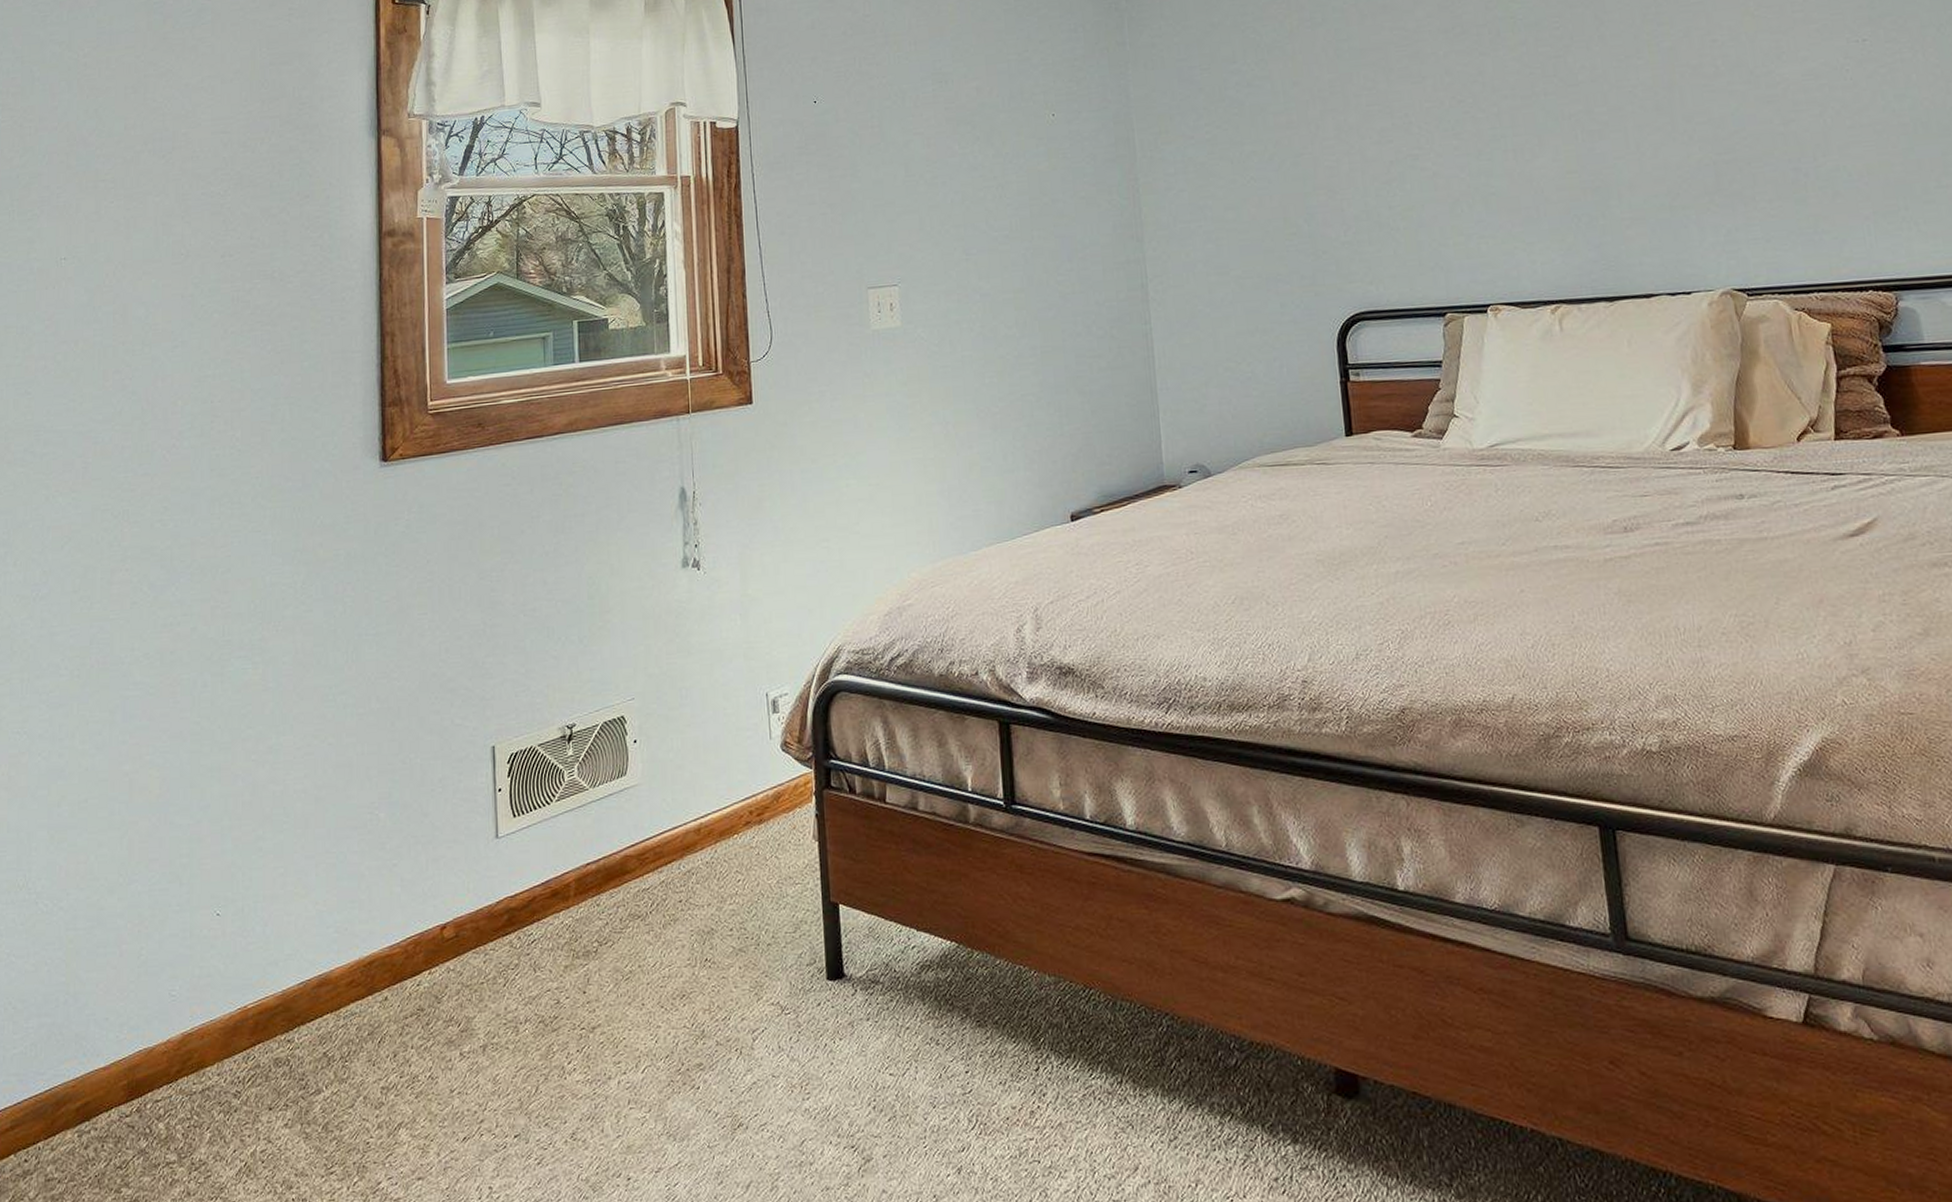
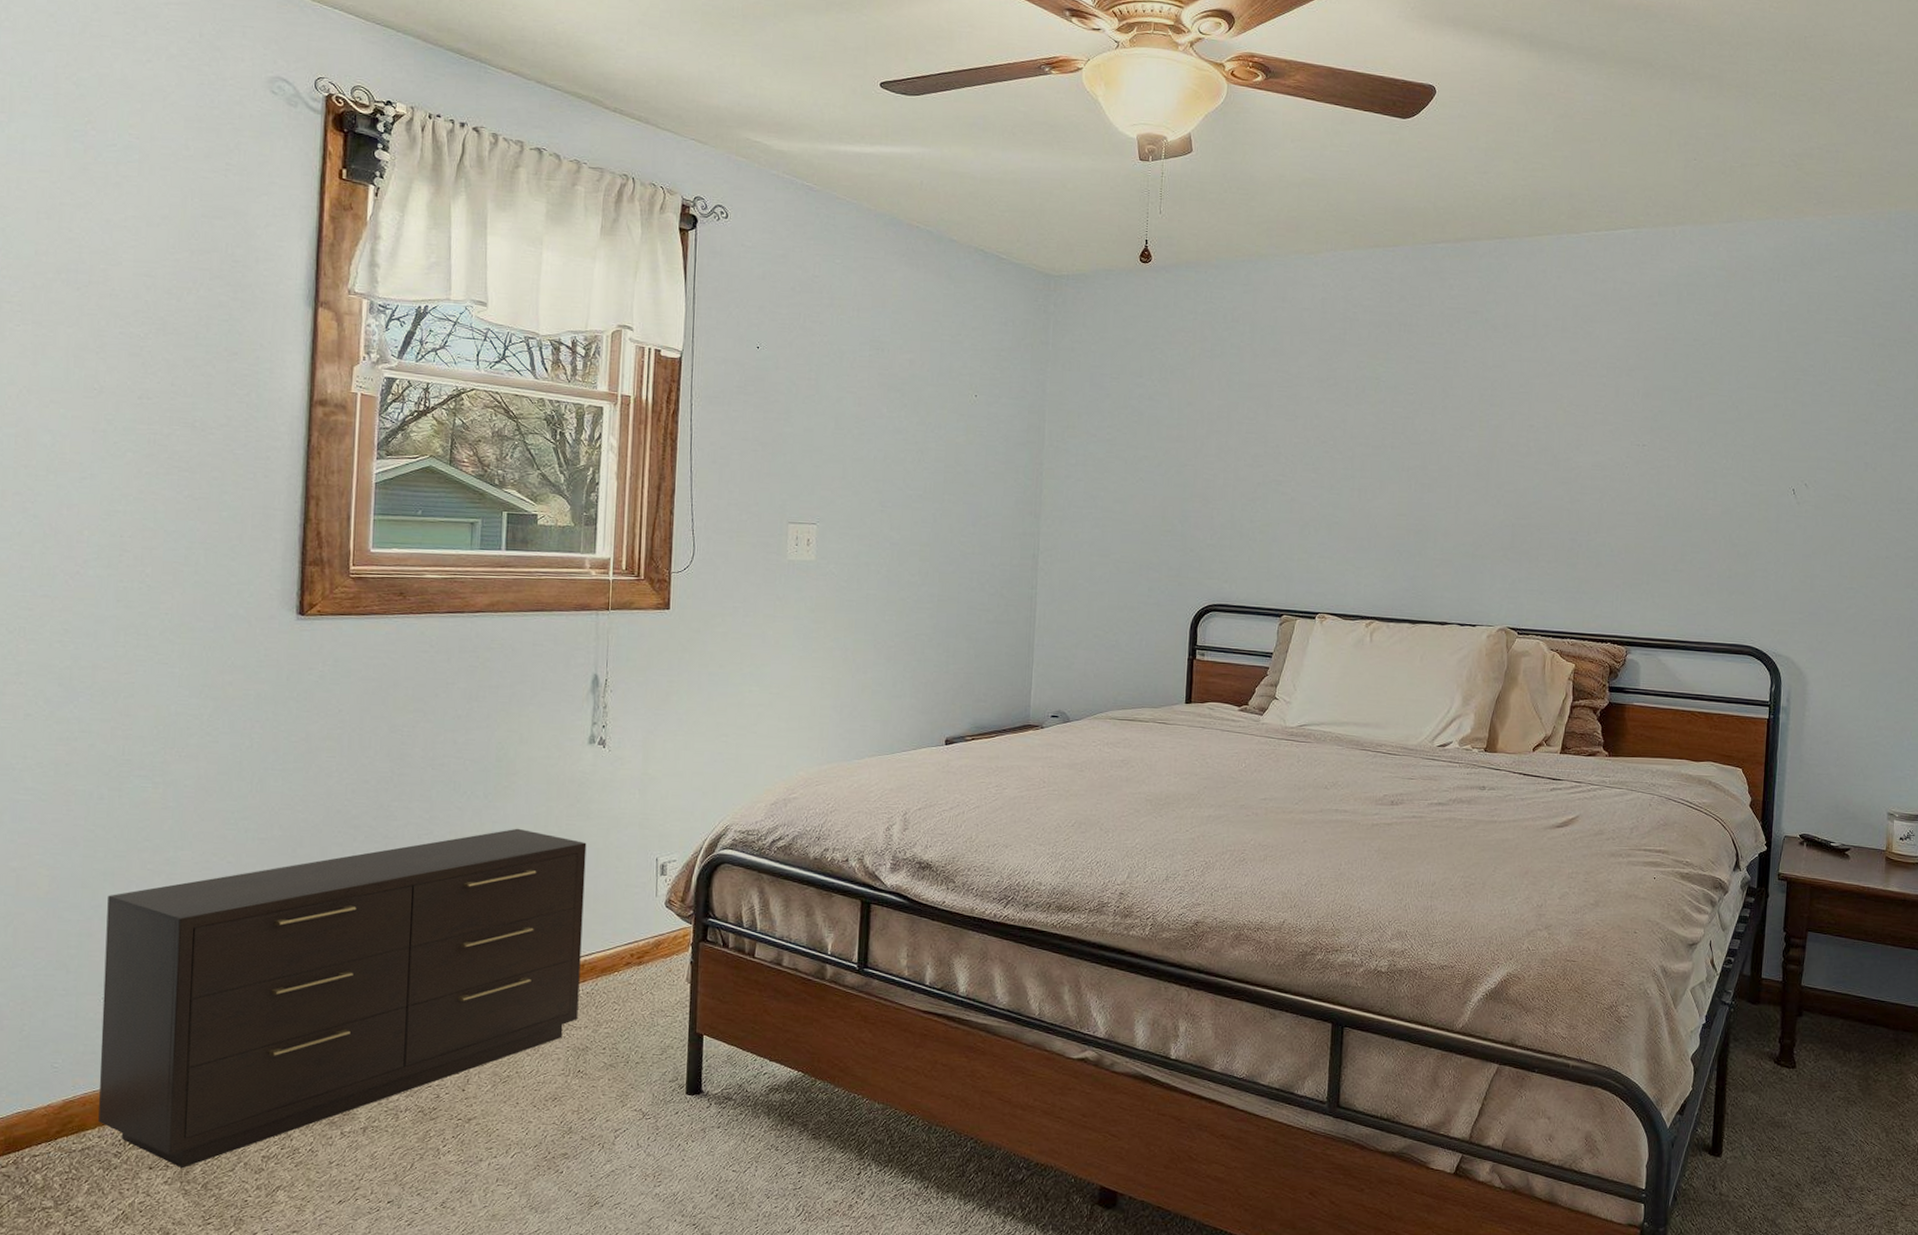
dresser: none [216,673,699,1108] -> present [98,828,587,1169]

